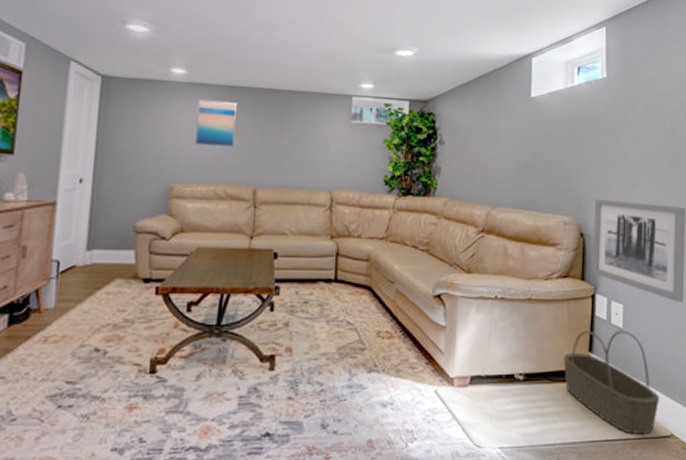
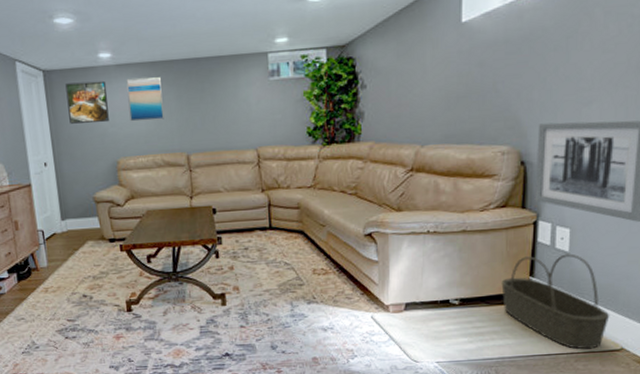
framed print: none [122,93,175,142] -> present [65,80,109,124]

